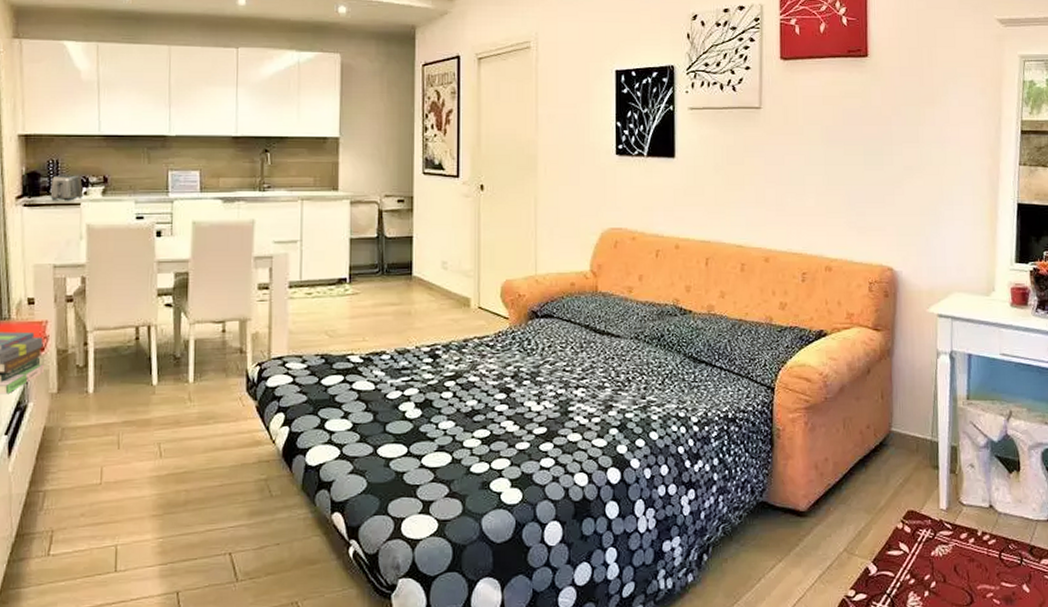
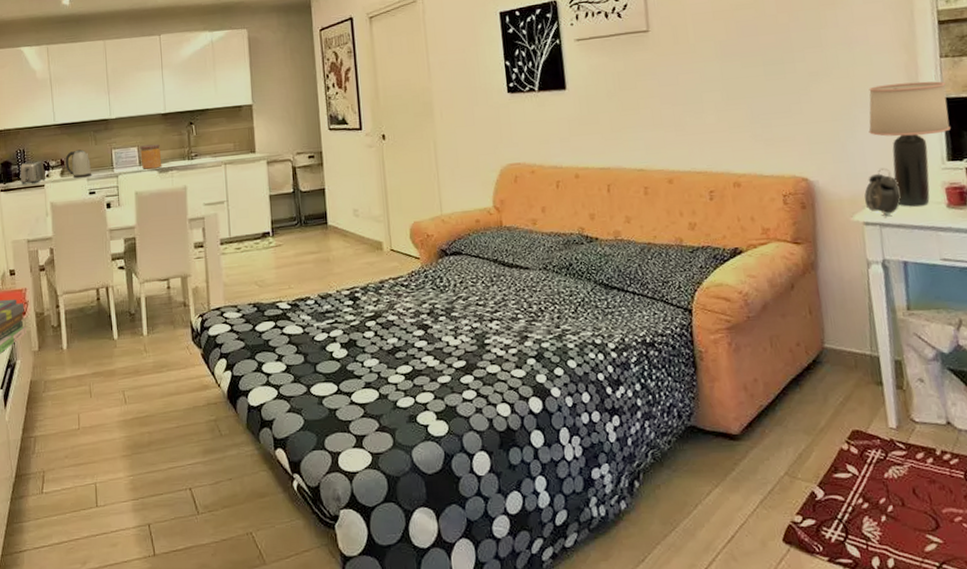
kettle: none [109,167,141,200] -> present [65,149,91,179]
jar: none [202,170,228,197] -> present [140,144,162,169]
alarm clock: none [940,264,973,311] -> present [864,167,901,217]
table lamp: none [951,186,1021,303] -> present [868,81,951,207]

